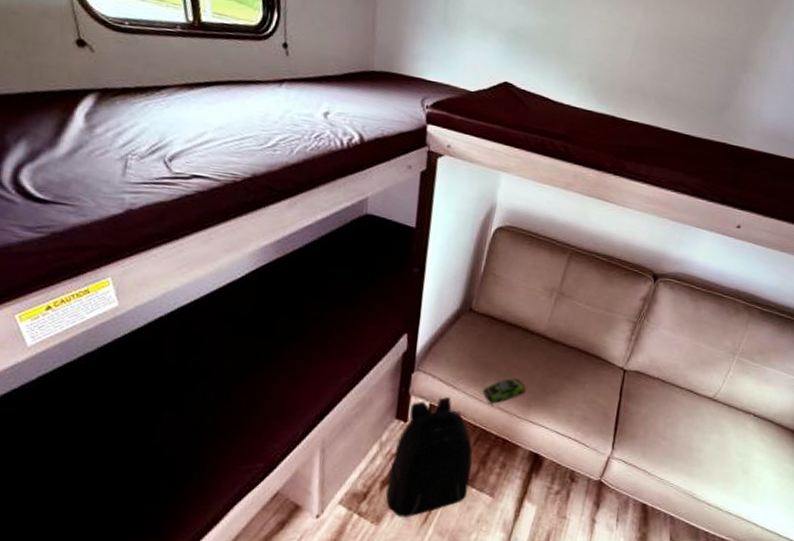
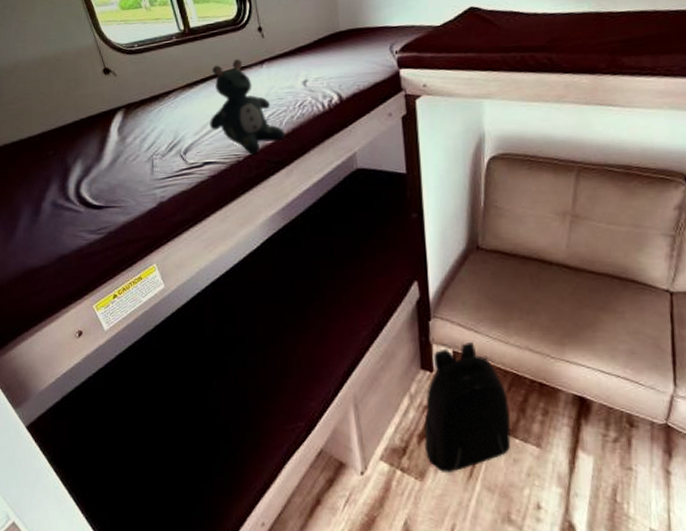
stuffed animal: none [207,71,295,178] -> present [210,59,285,155]
toy car: present [482,377,525,405] -> none [506,314,554,346]

